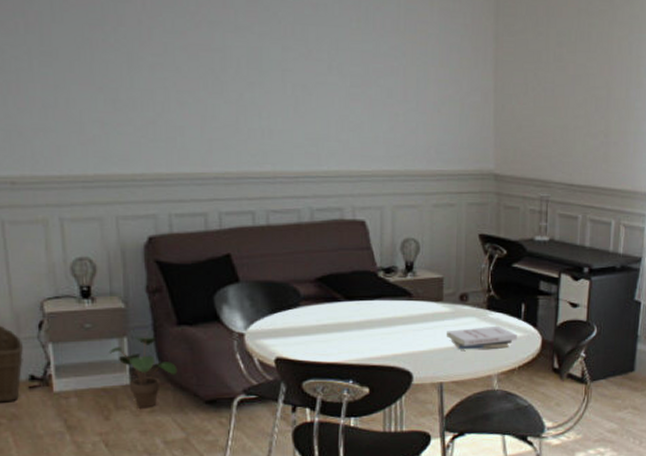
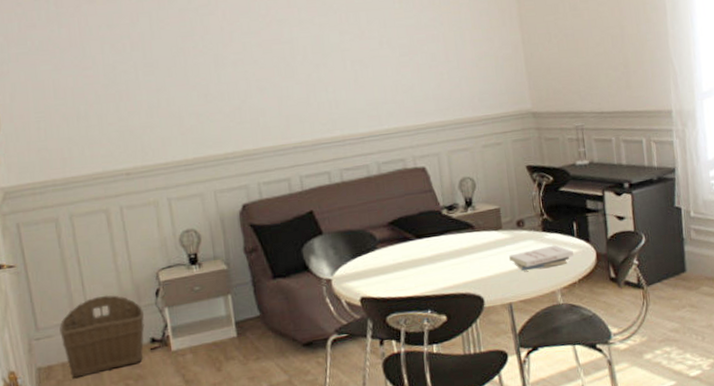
potted plant: present [107,336,178,408] -> none [215,291,277,357]

